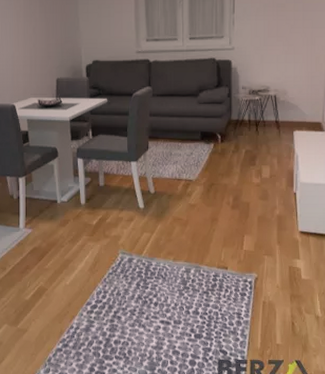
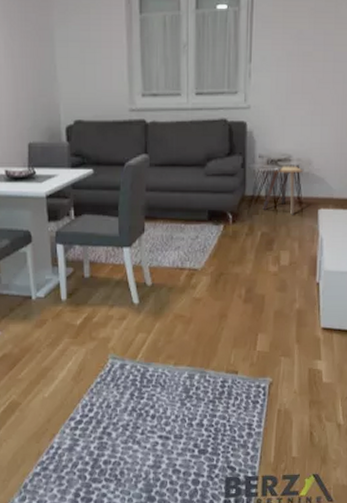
stool: none [246,95,279,136] -> present [263,166,303,215]

